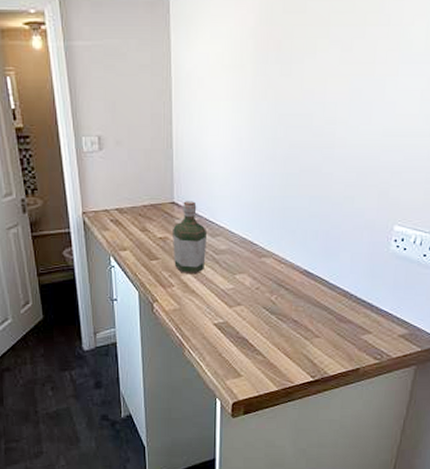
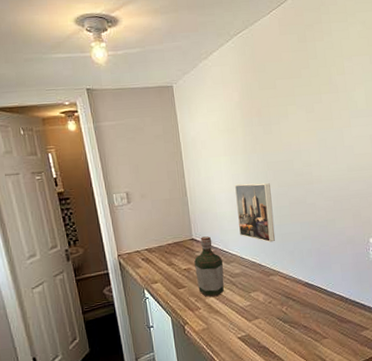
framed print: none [232,139,279,217] -> present [235,182,276,243]

